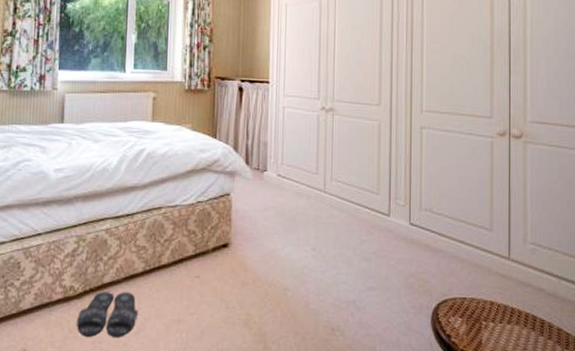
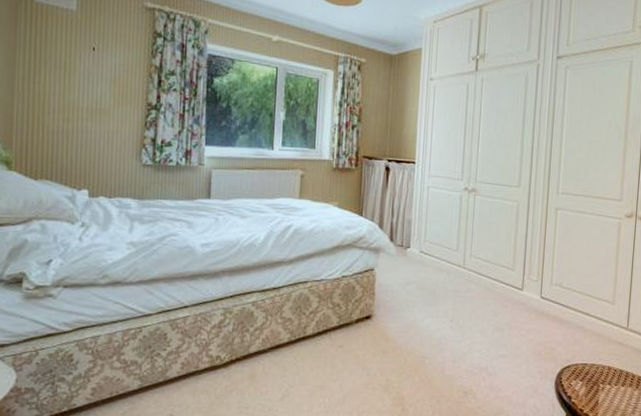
slippers: present [77,292,139,337] -> none [223,361,284,403]

